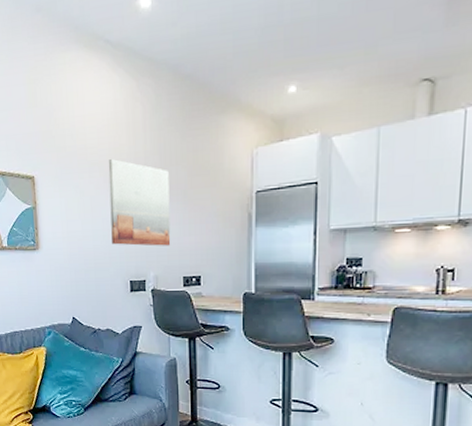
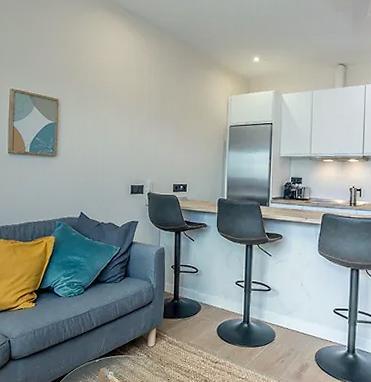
wall art: present [108,158,171,246] -> none [119,92,166,160]

